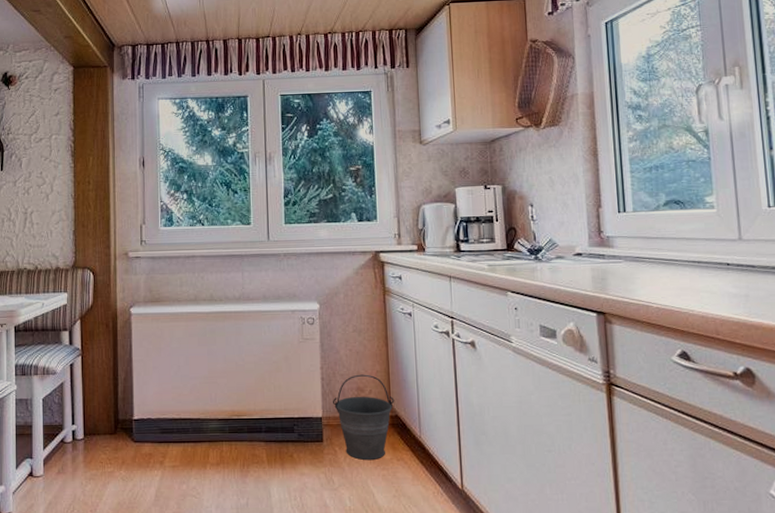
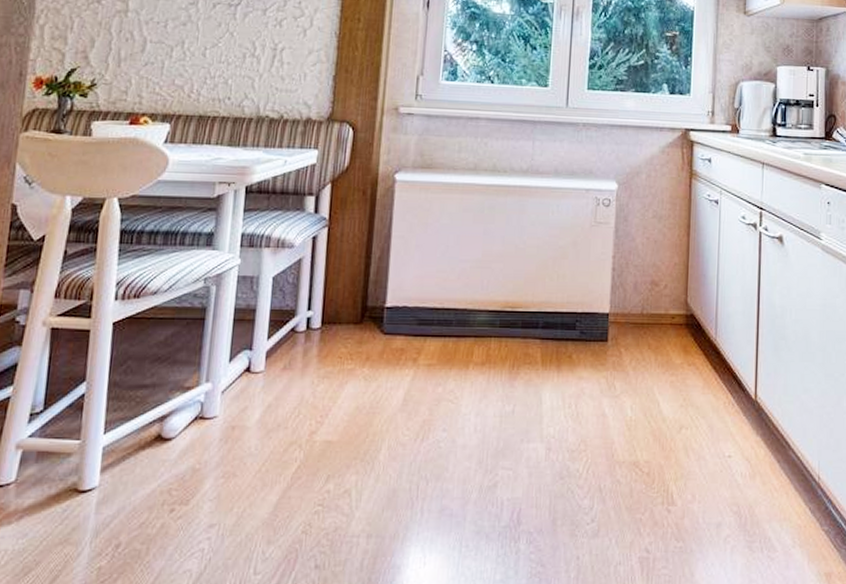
bucket: present [333,374,395,460] -> none [623,266,691,364]

